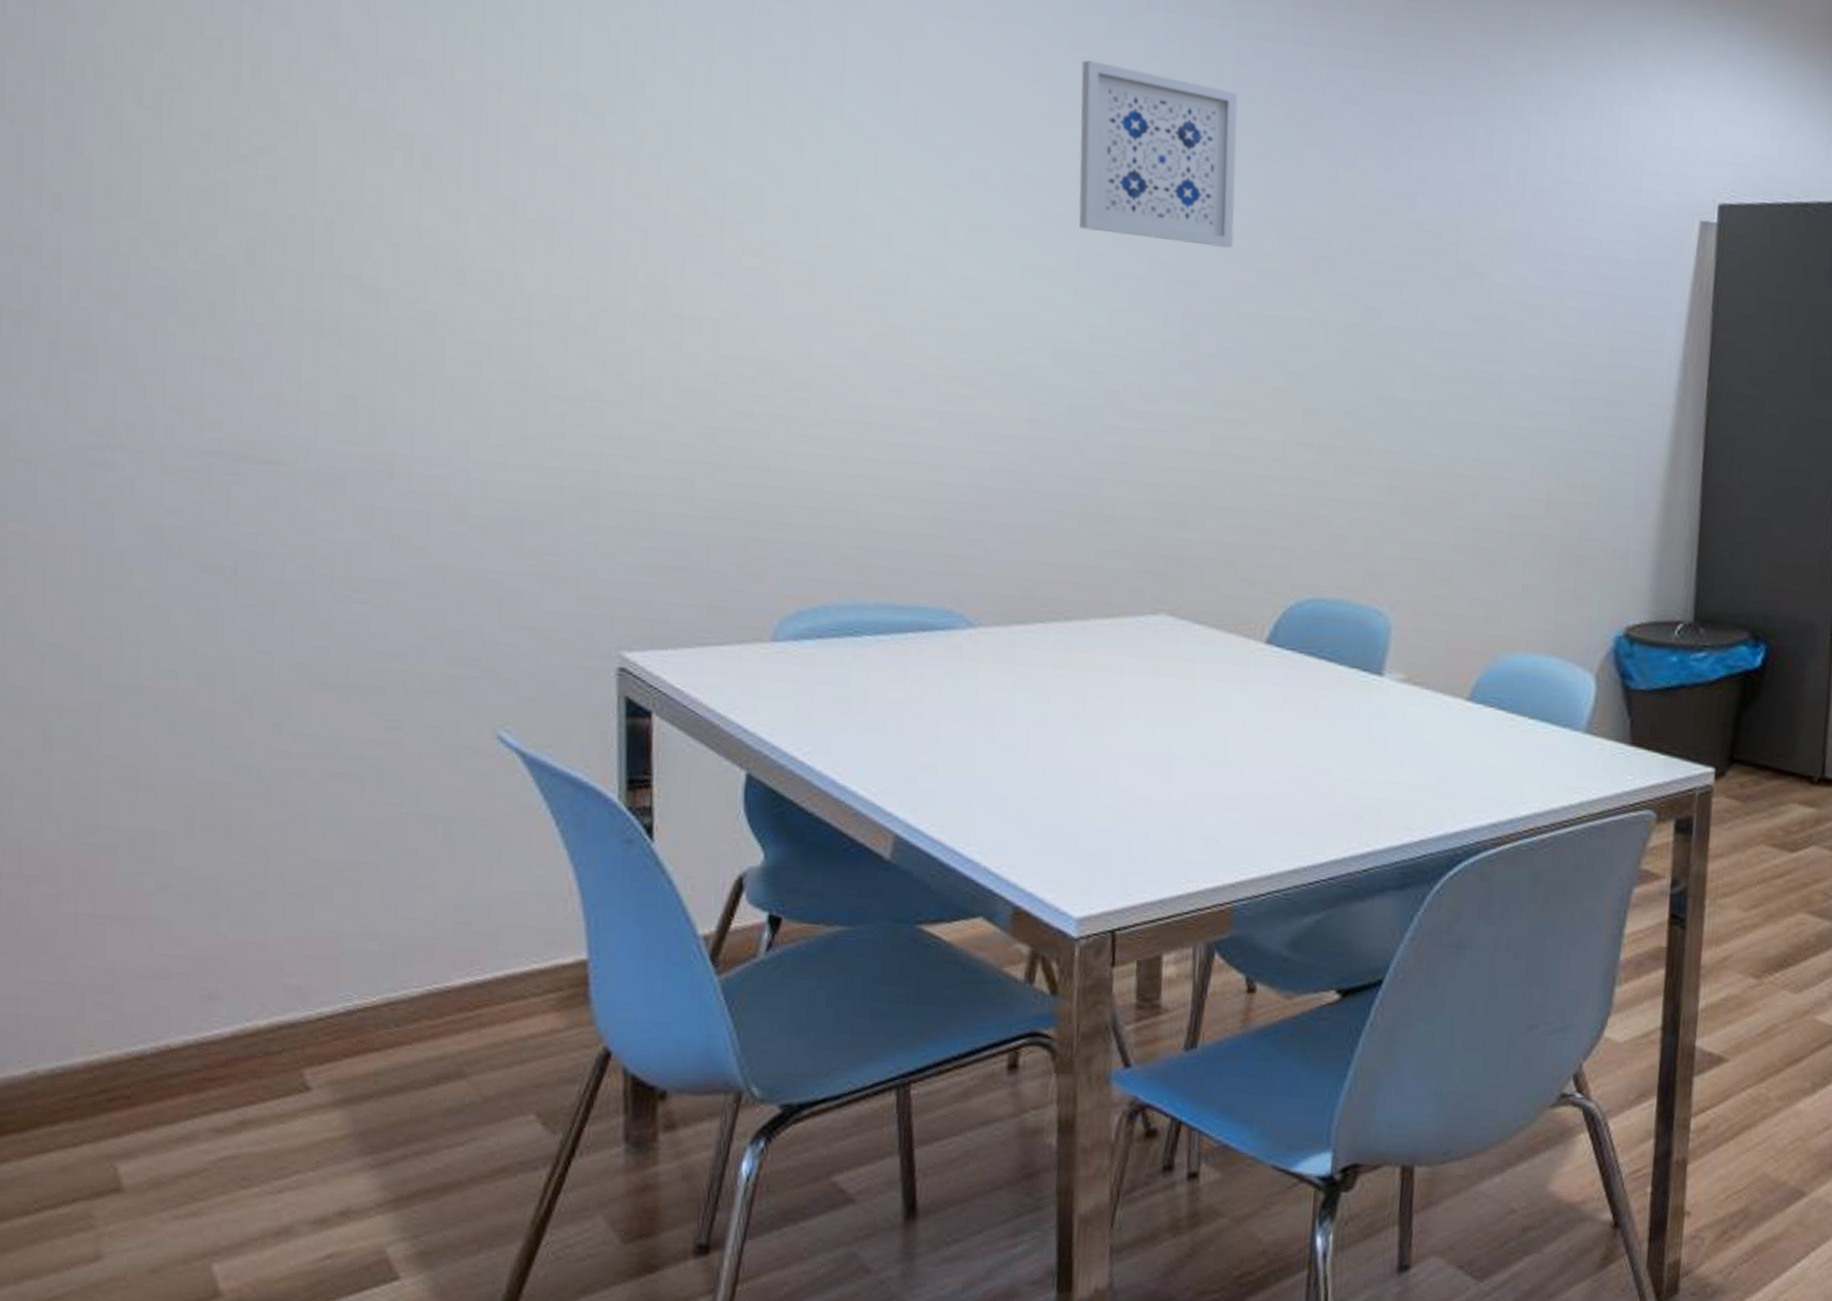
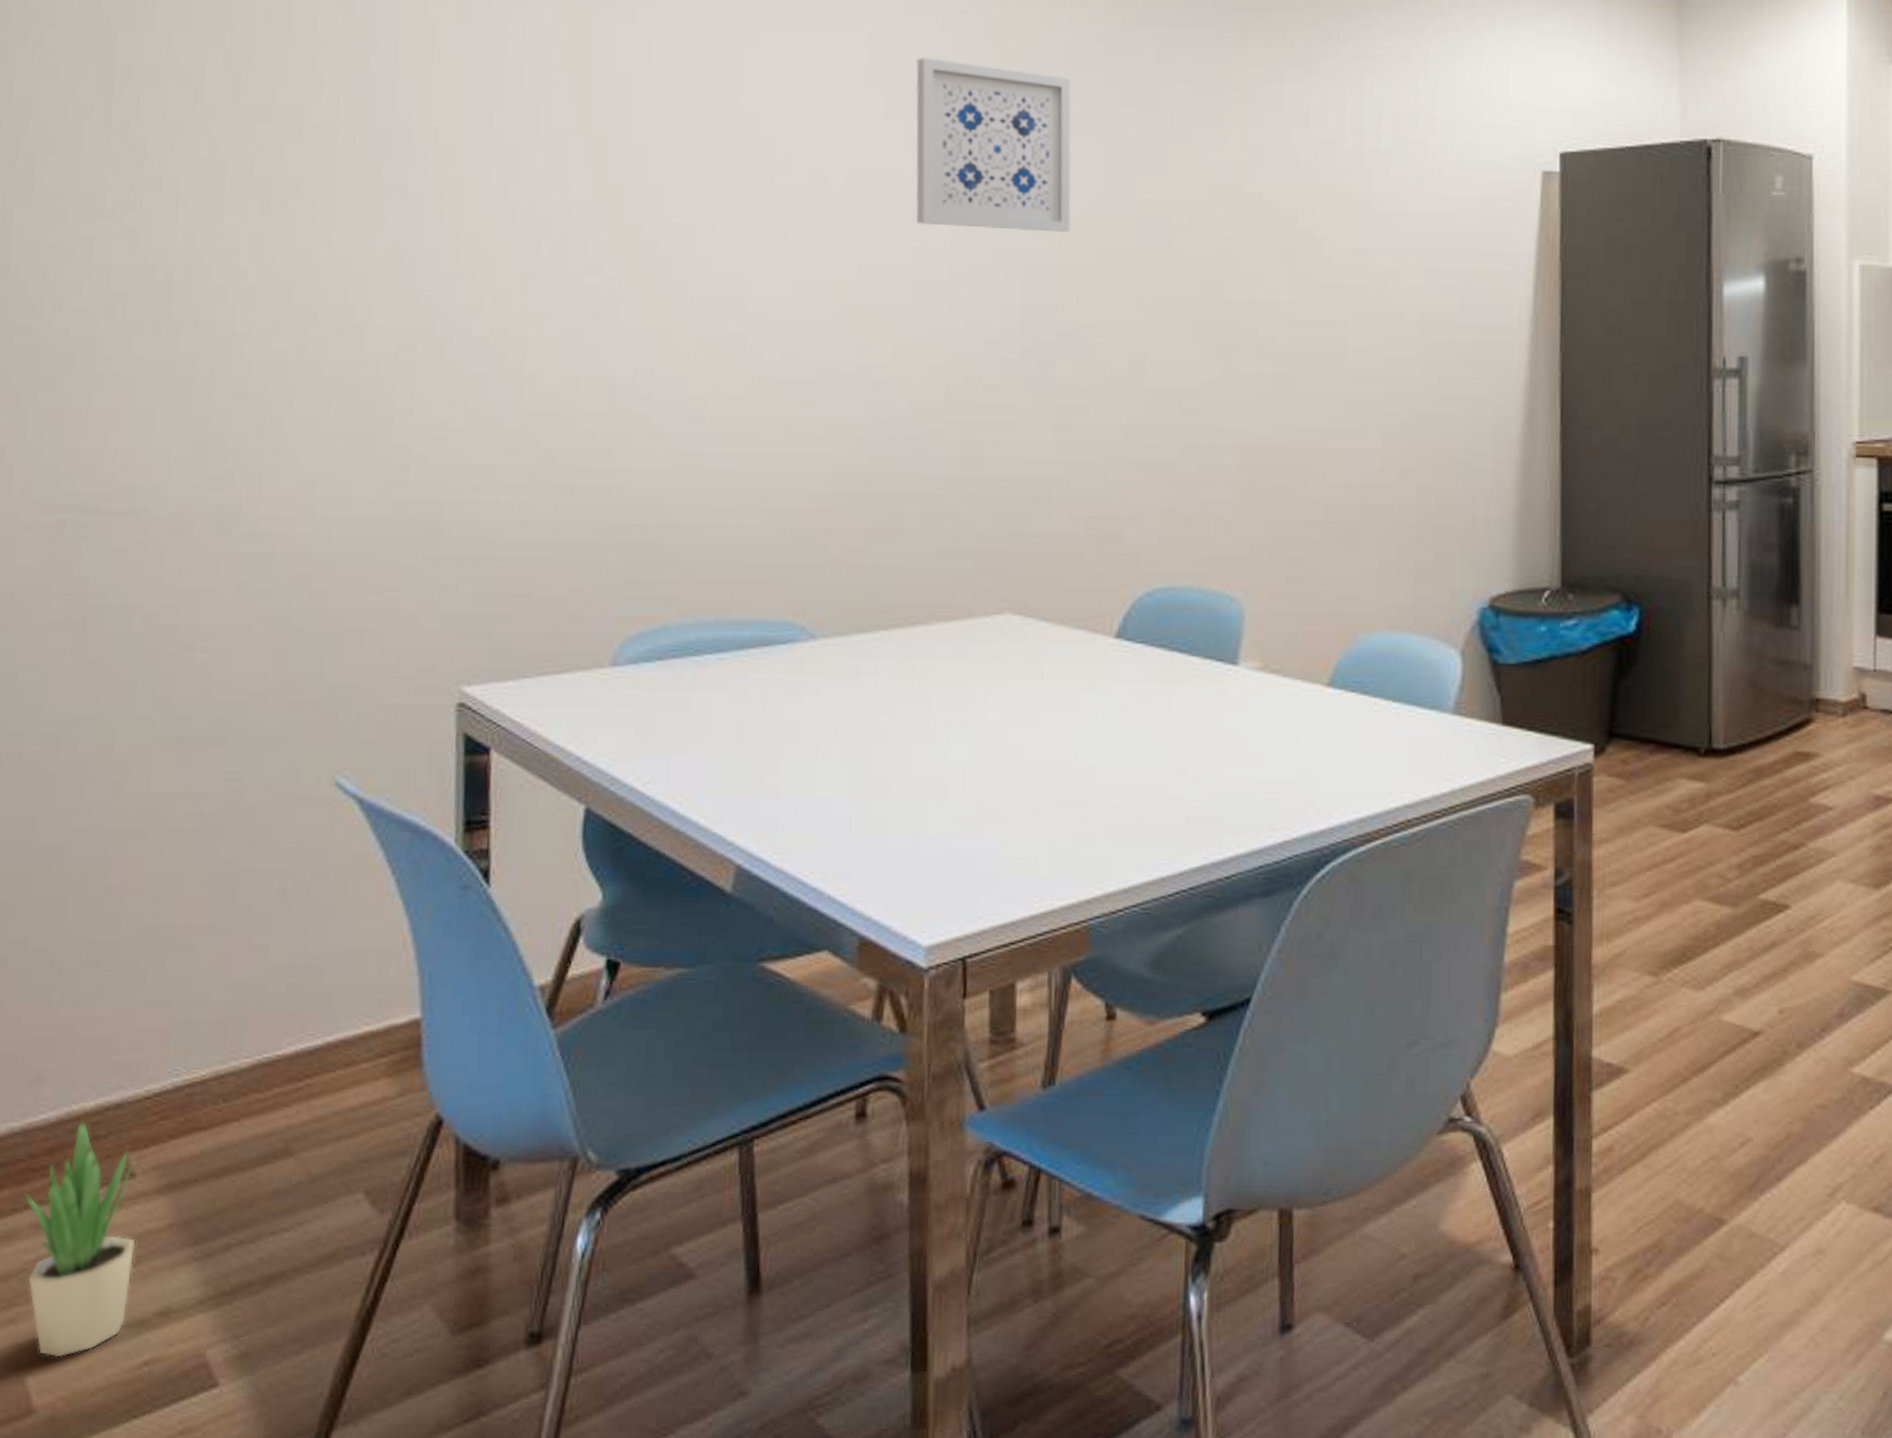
potted plant: none [201,1032,314,1249] -> present [23,1115,137,1358]

